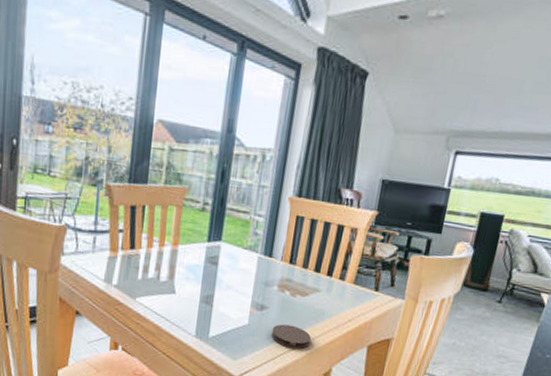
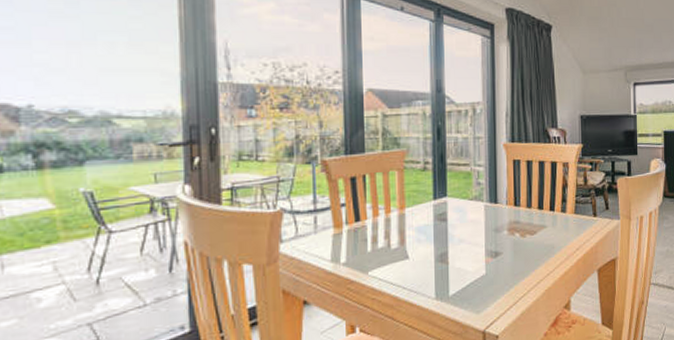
coaster: present [271,324,311,349] -> none [509,265,546,289]

